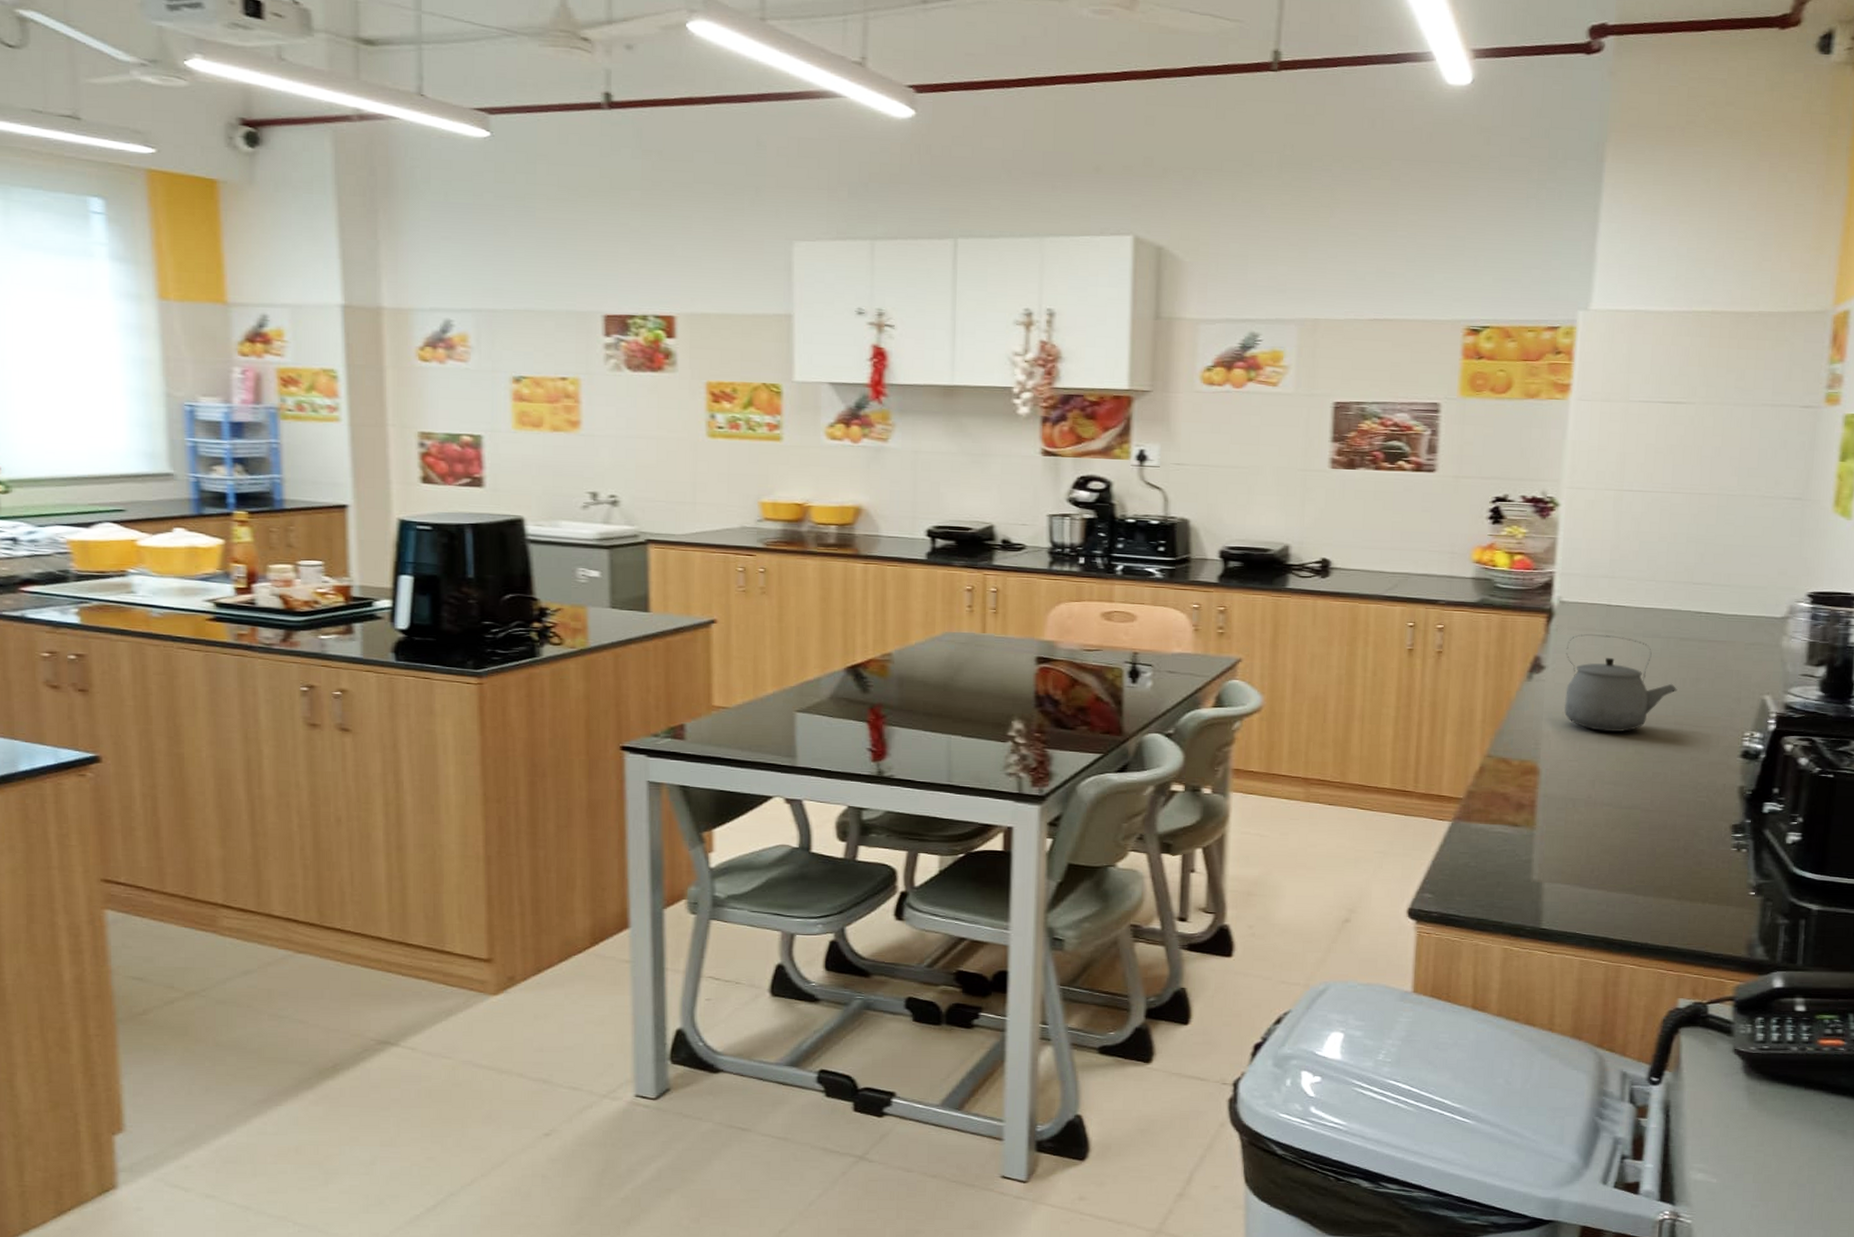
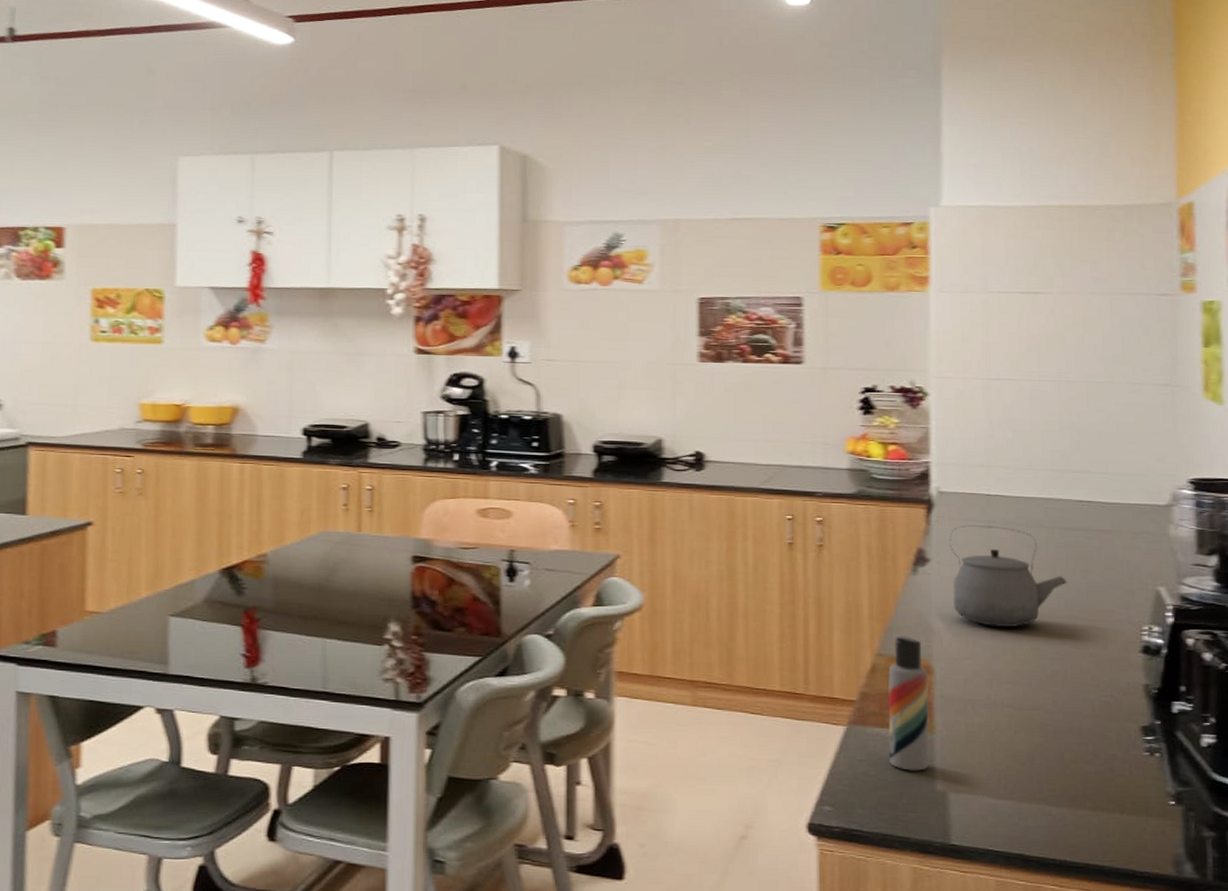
lotion bottle: none [1490,738,1534,863] -> present [888,635,929,771]

